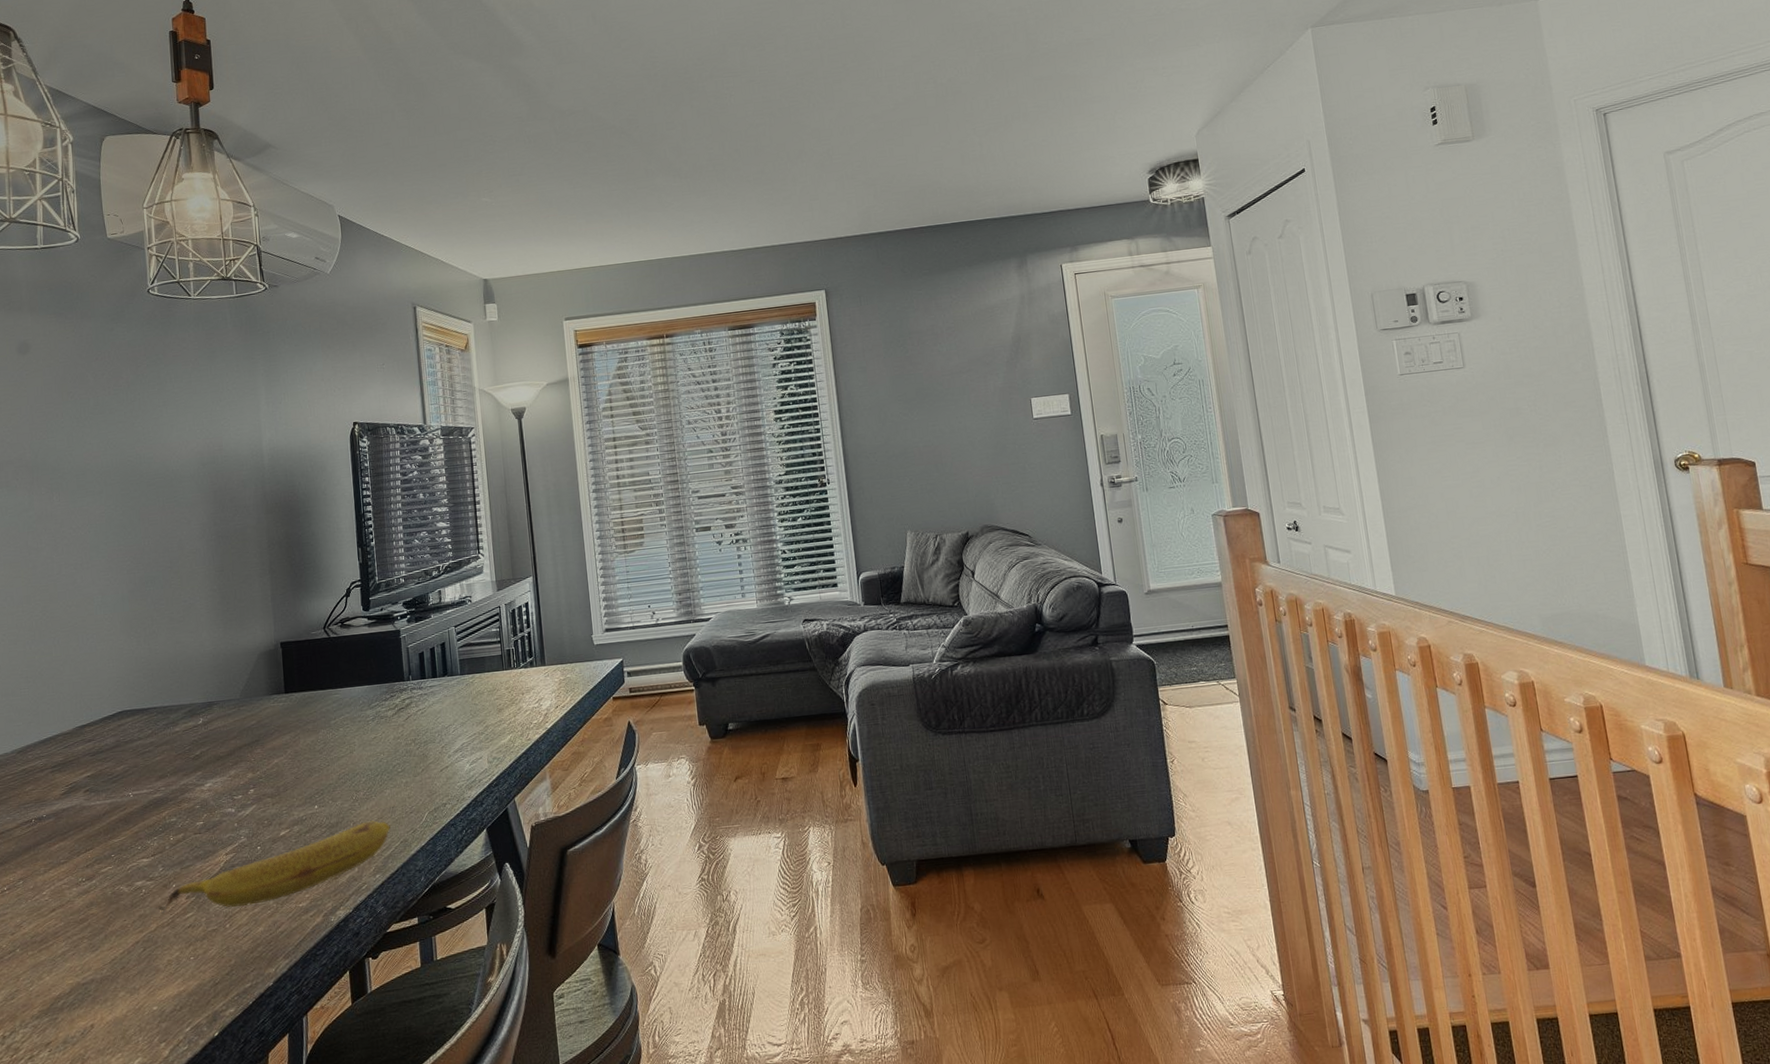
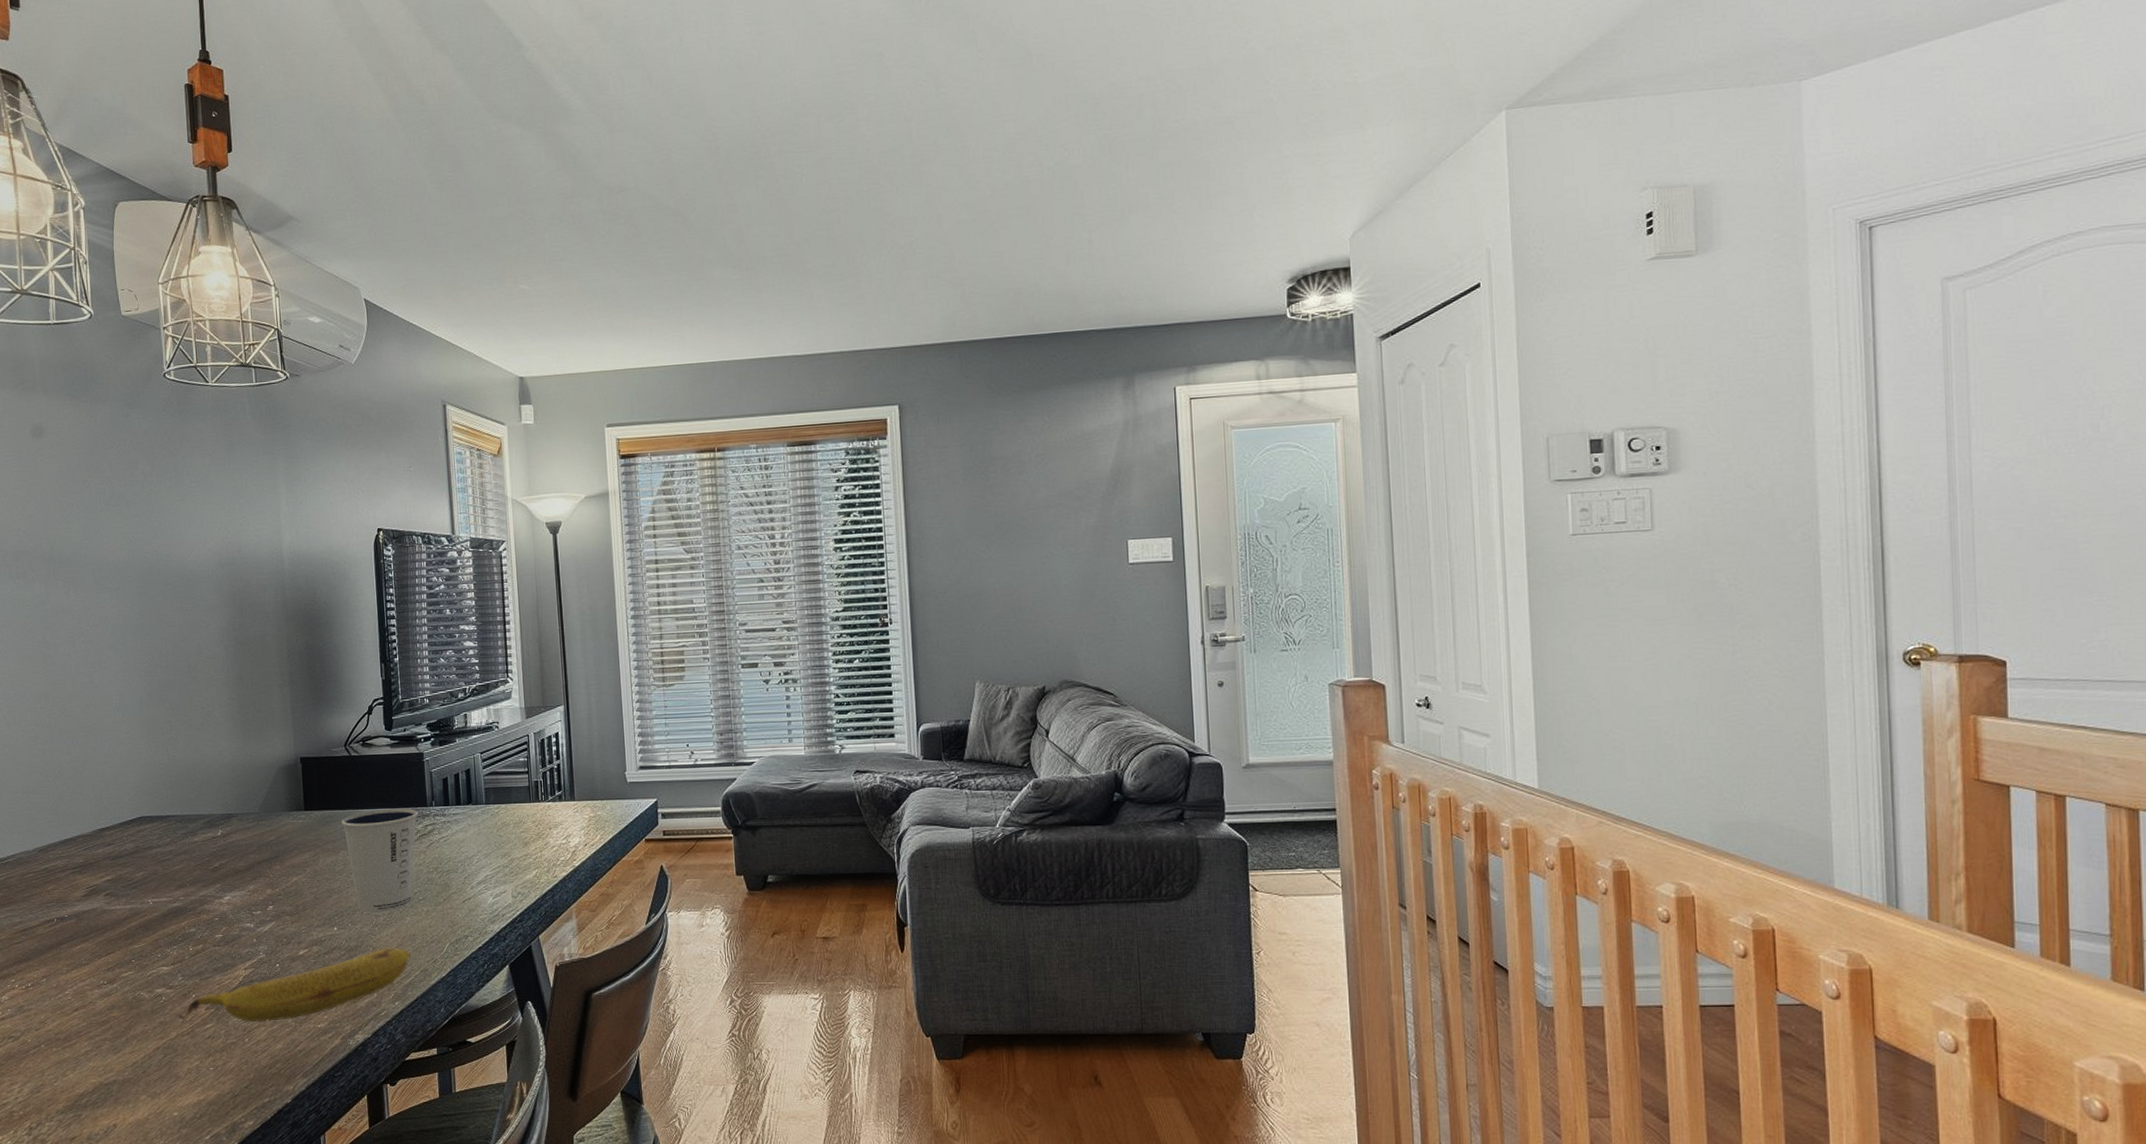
dixie cup: none [321,684,396,790] -> present [341,808,419,913]

